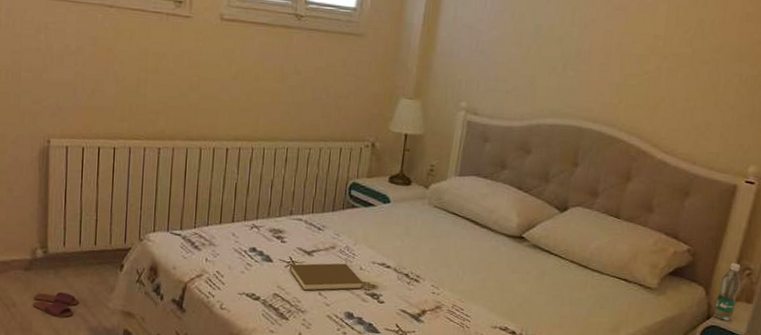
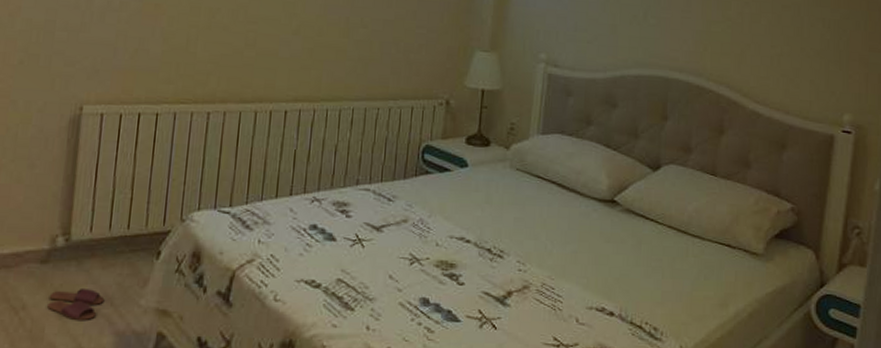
book: present [290,263,364,291] -> none [356,239,440,274]
bottle: present [713,262,742,321] -> none [827,221,852,288]

